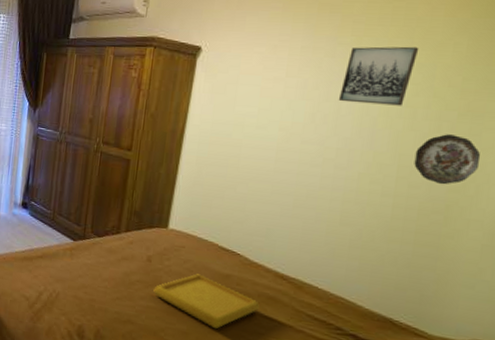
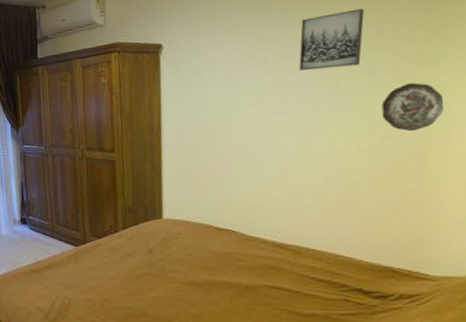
serving tray: present [153,273,260,330] -> none [160,257,264,307]

